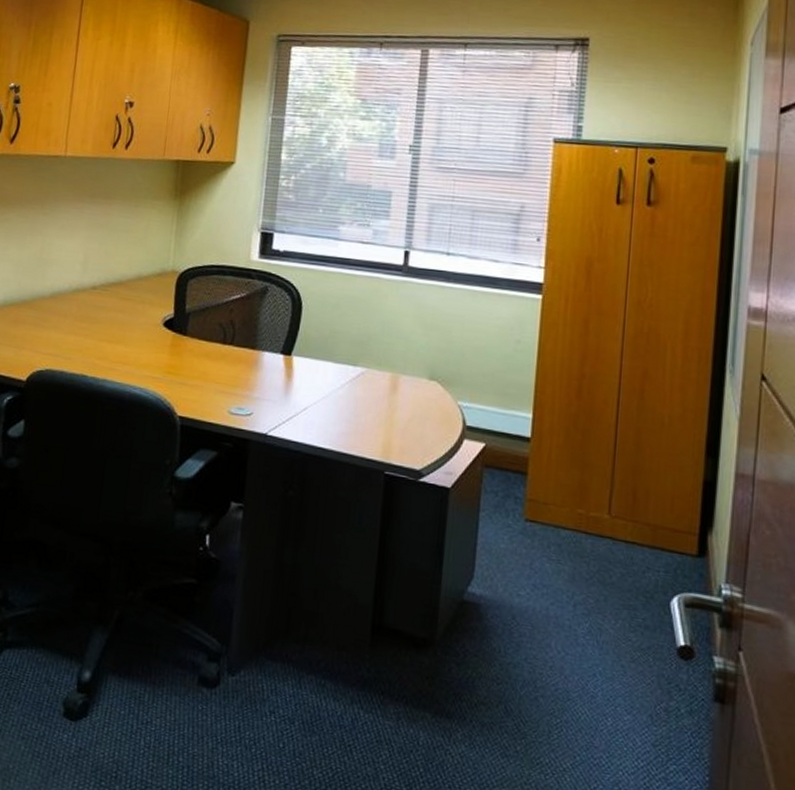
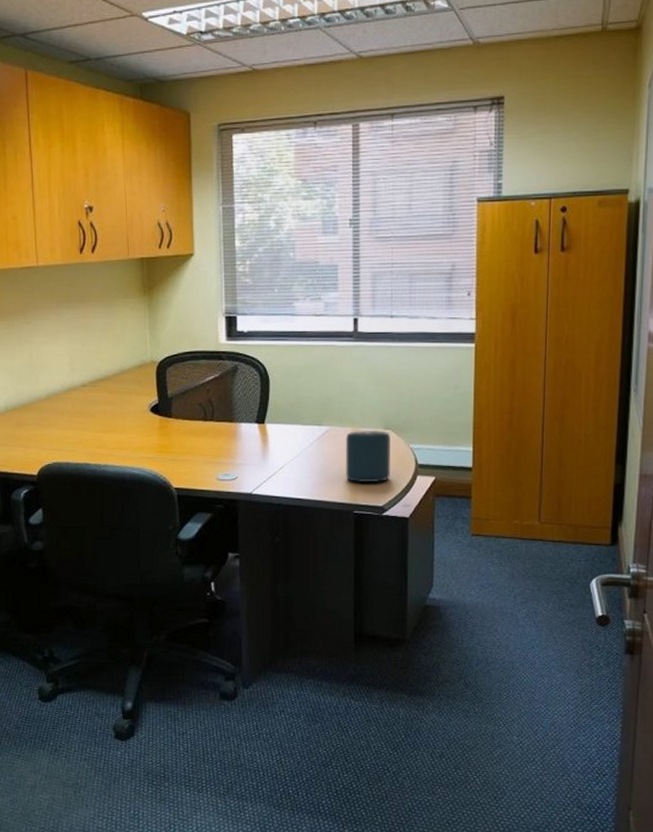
speaker: none [379,377,436,441] -> present [346,430,390,483]

